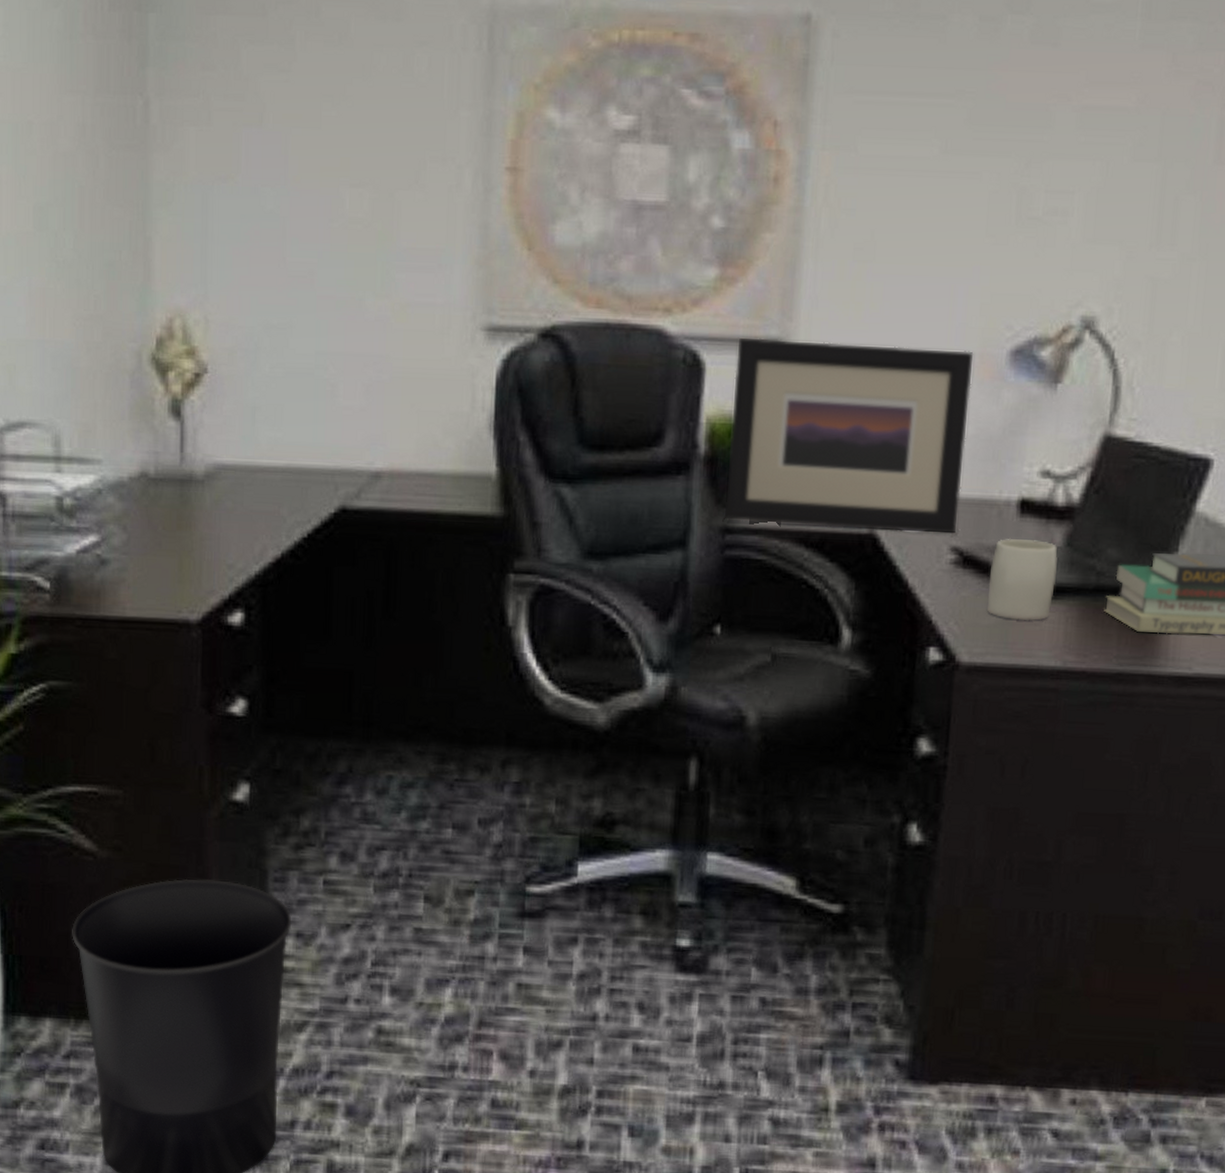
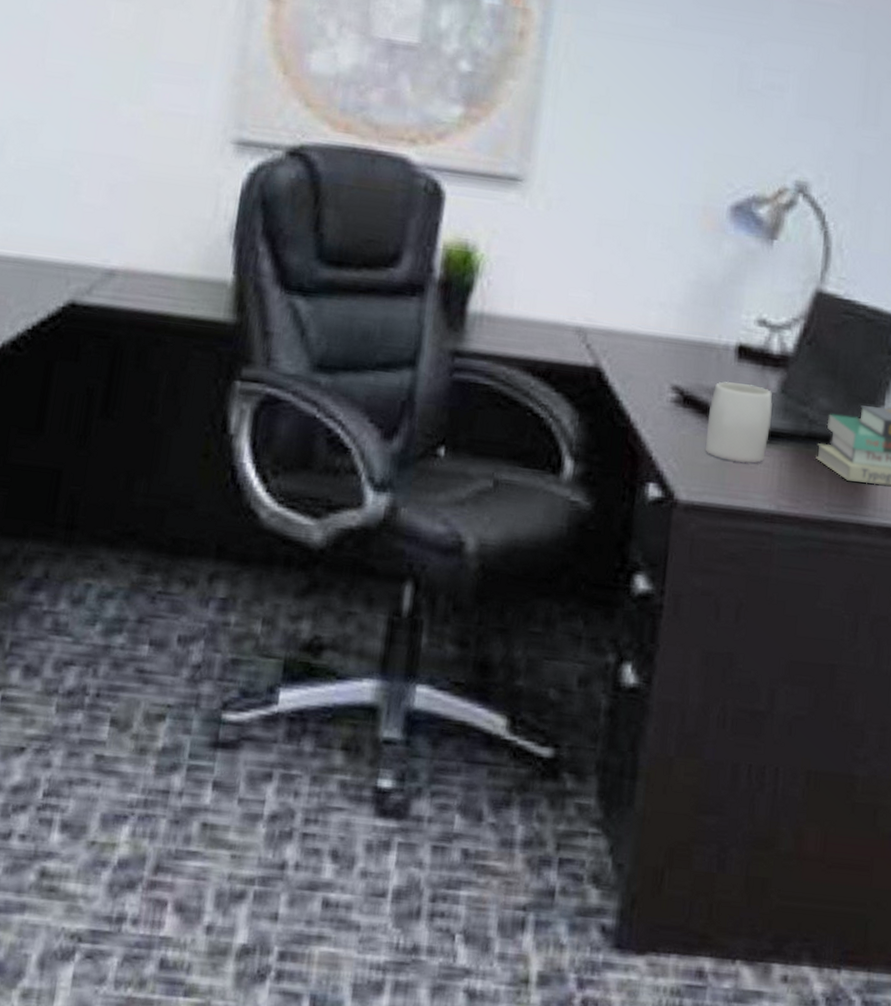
picture frame: present [724,338,974,534] -> none [455,173,697,373]

